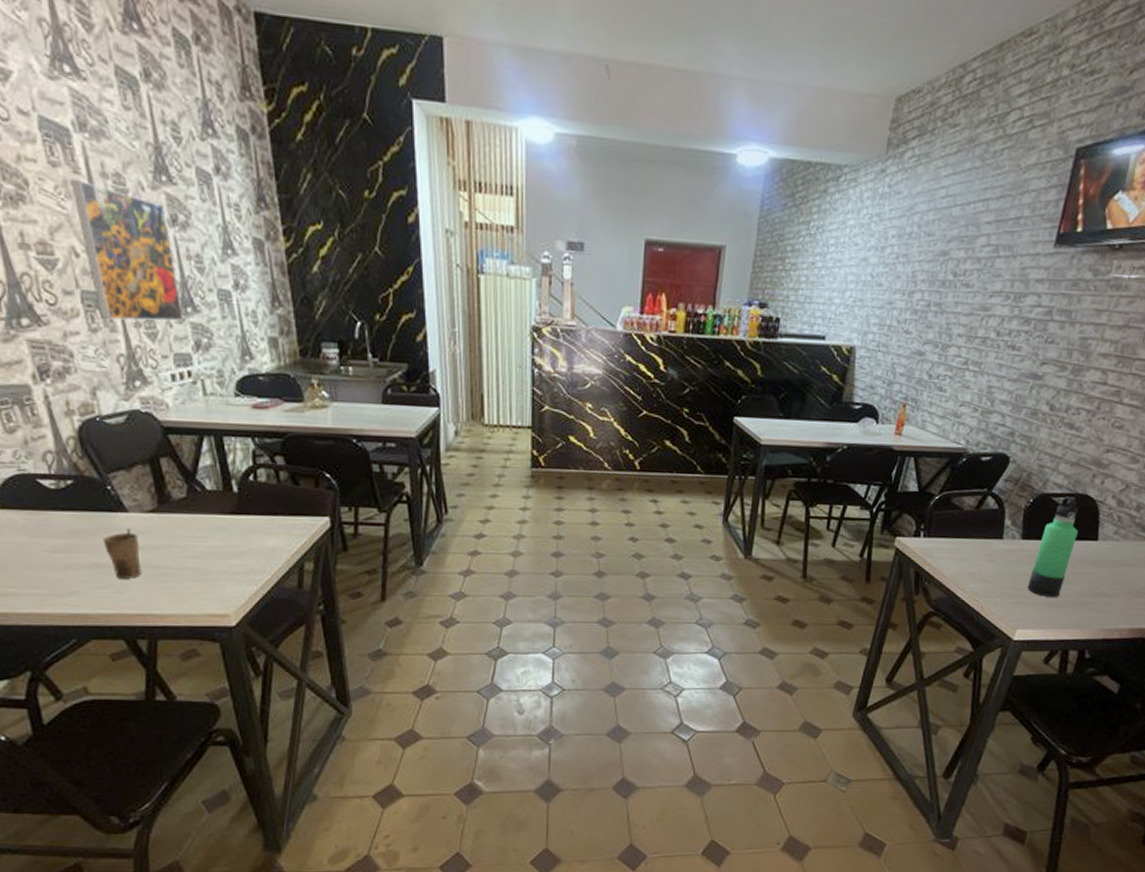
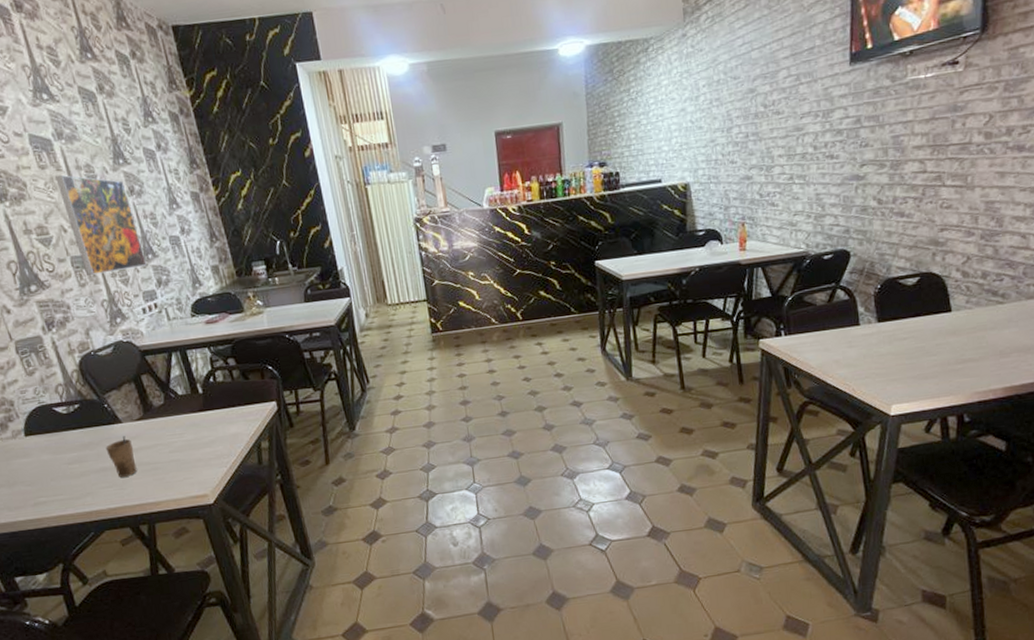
thermos bottle: present [1027,496,1079,597] -> none [892,276,931,371]

